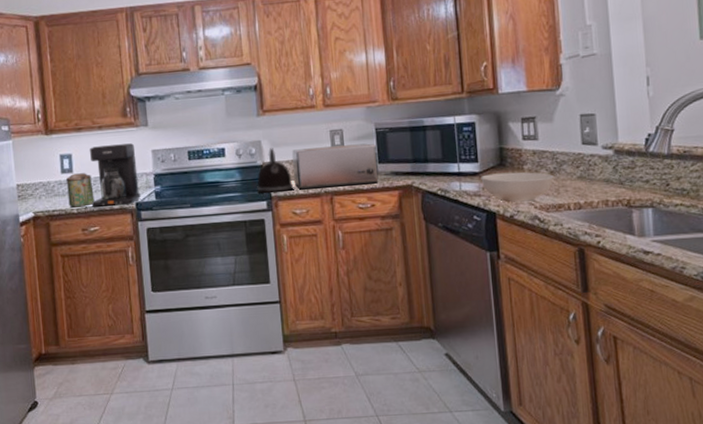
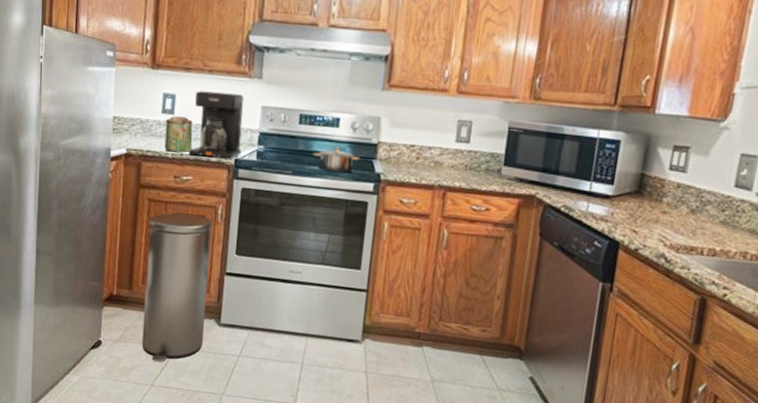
pedal bin: none [65,261,136,411] -> present [142,212,212,362]
cooking pot: none [205,174,250,199] -> present [312,146,361,174]
kettle: present [257,148,293,194] -> none [366,127,406,178]
toaster: present [291,143,379,191] -> none [407,134,505,188]
bowl: present [481,172,554,202] -> none [612,199,694,238]

